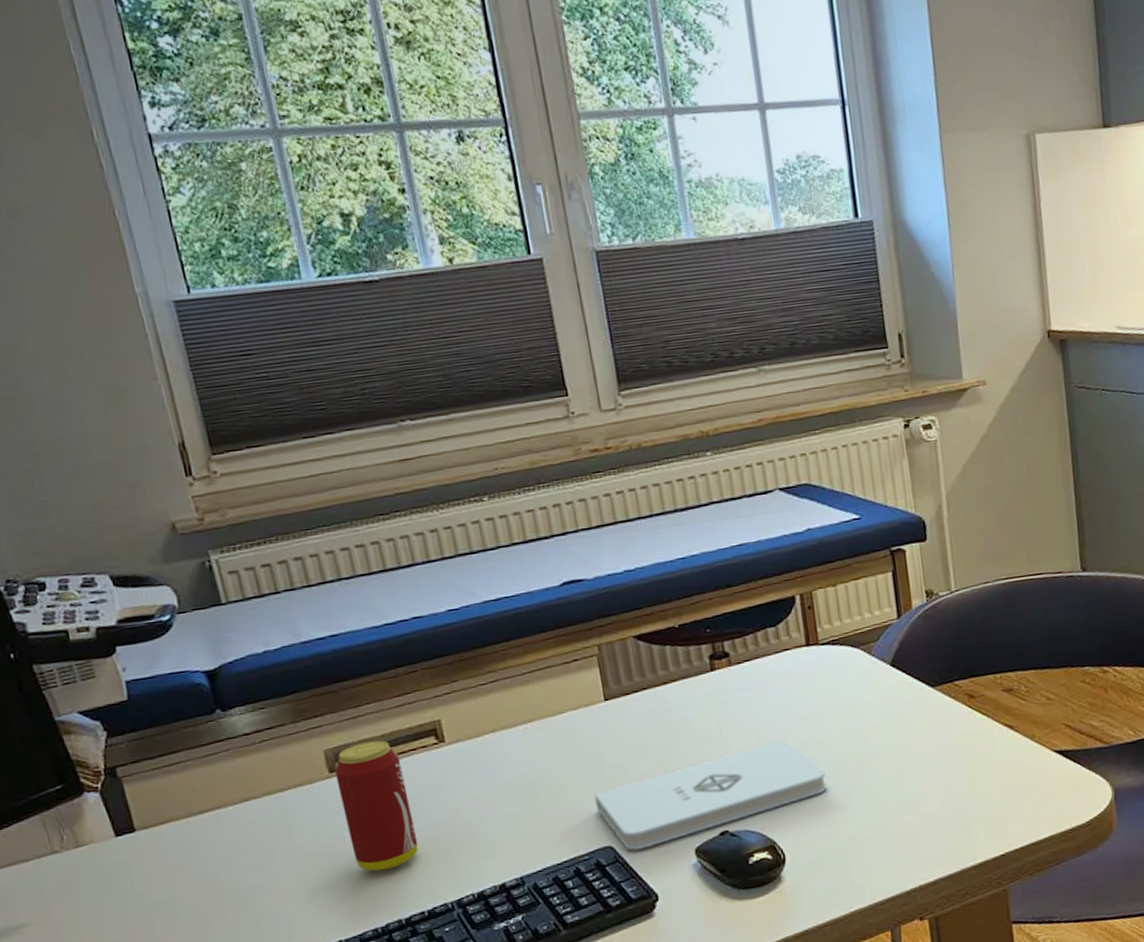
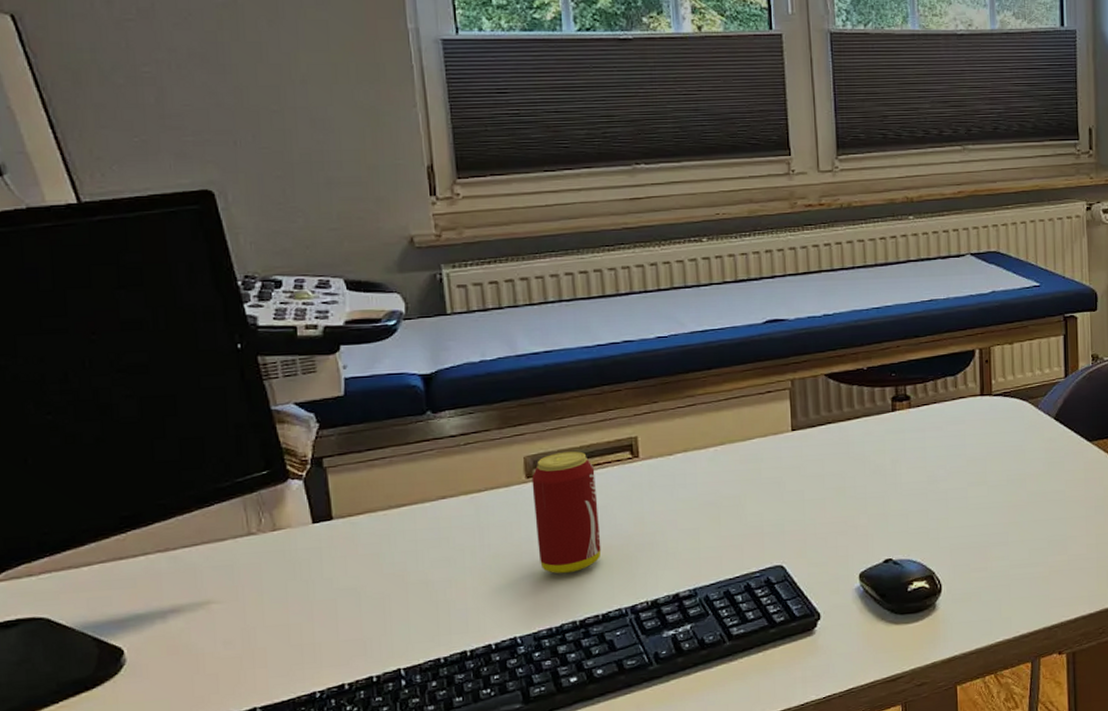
notepad: present [593,739,827,851] -> none [771,479,986,571]

